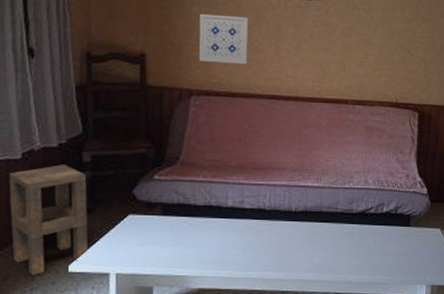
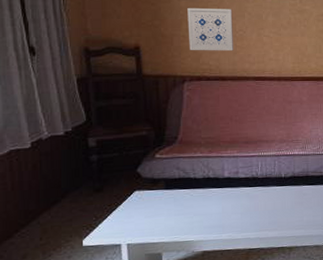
side table: present [9,165,89,276] -> none [21,150,100,253]

